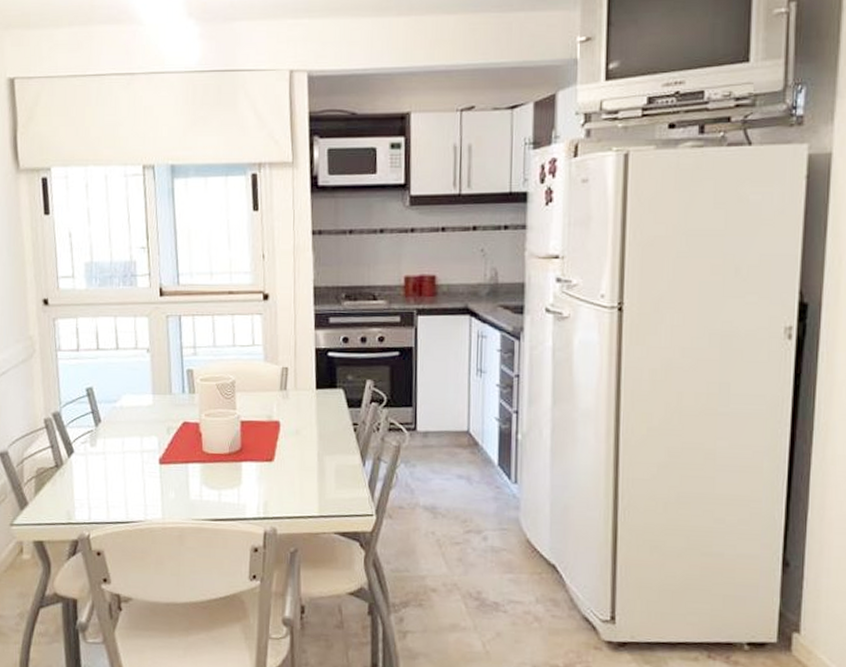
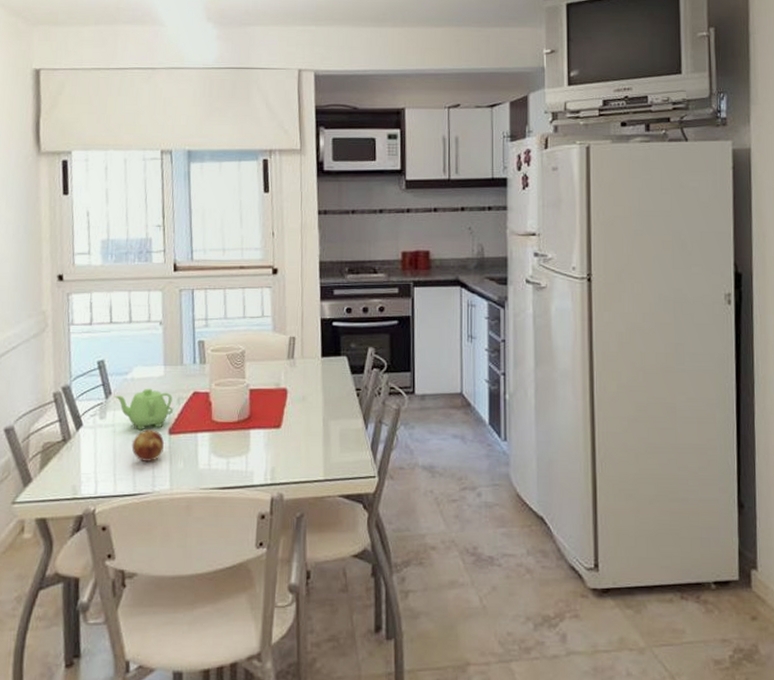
teapot: none [103,416,163,459] -> present [114,388,173,431]
fruit: none [123,458,155,490] -> present [131,429,164,462]

